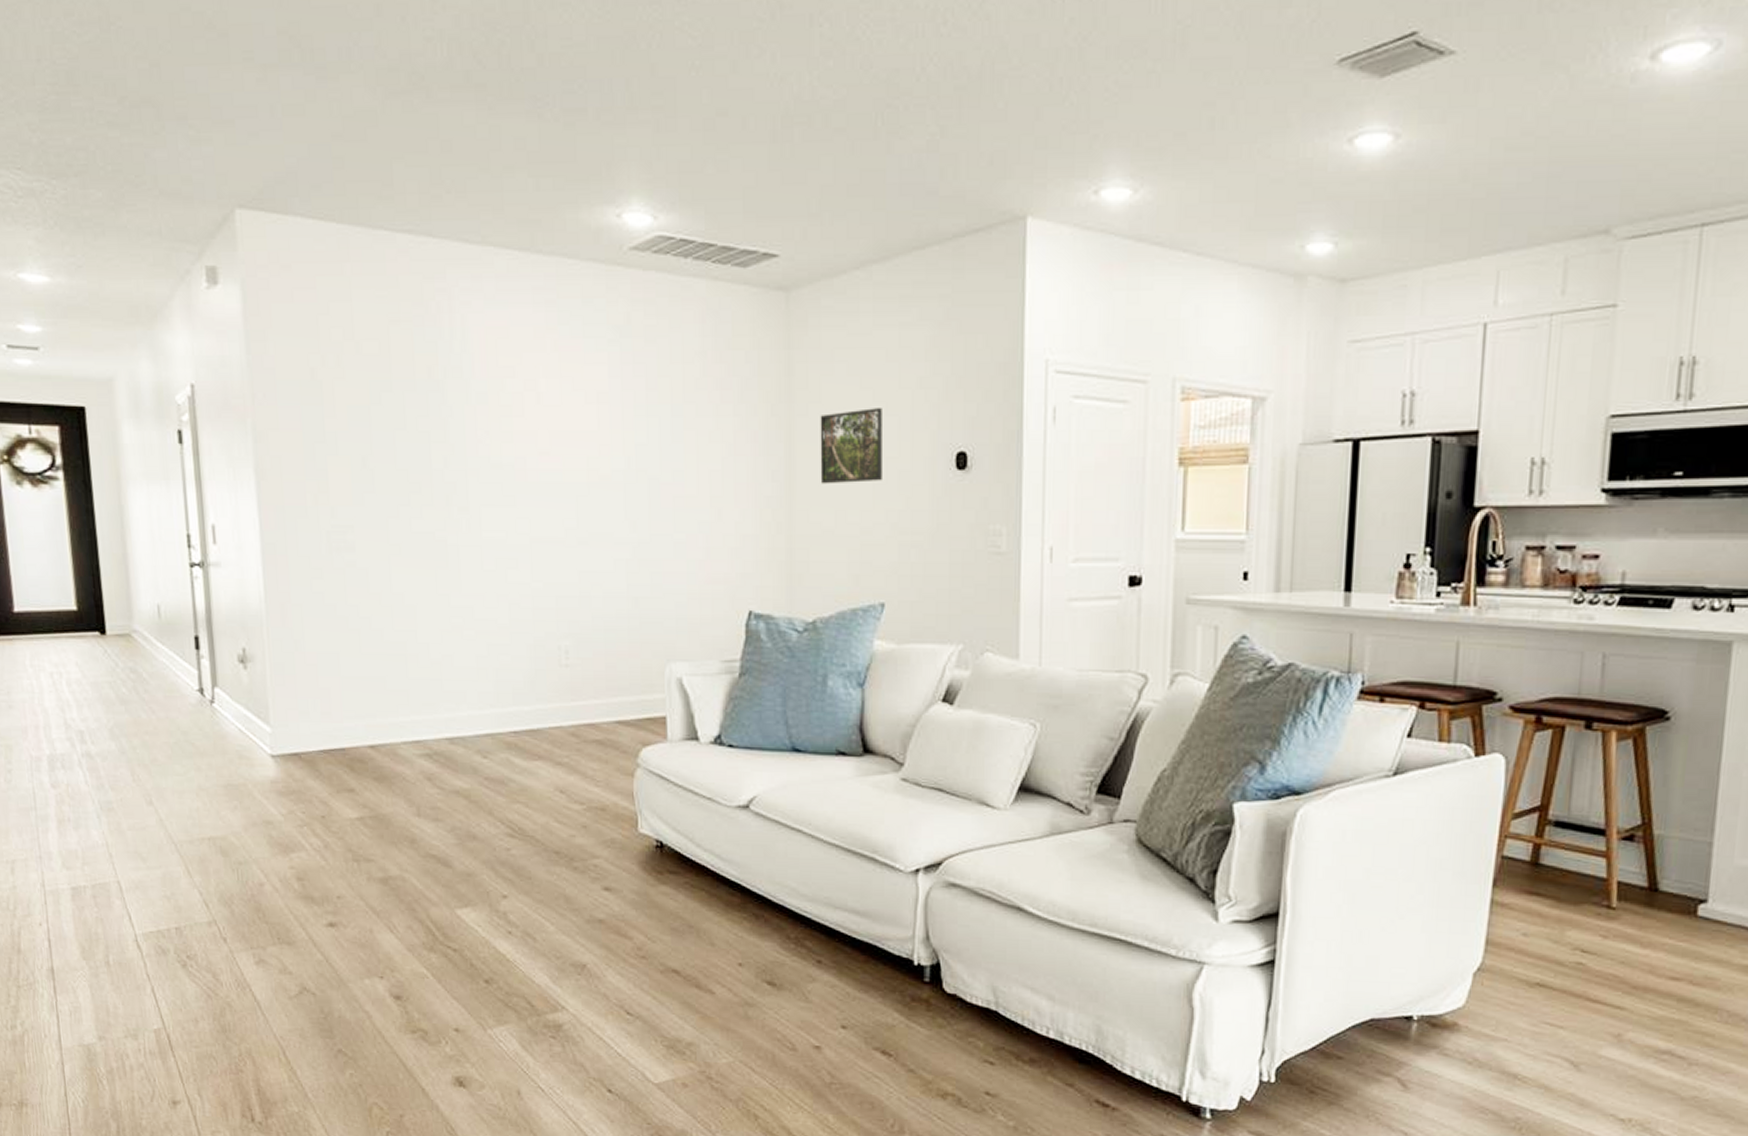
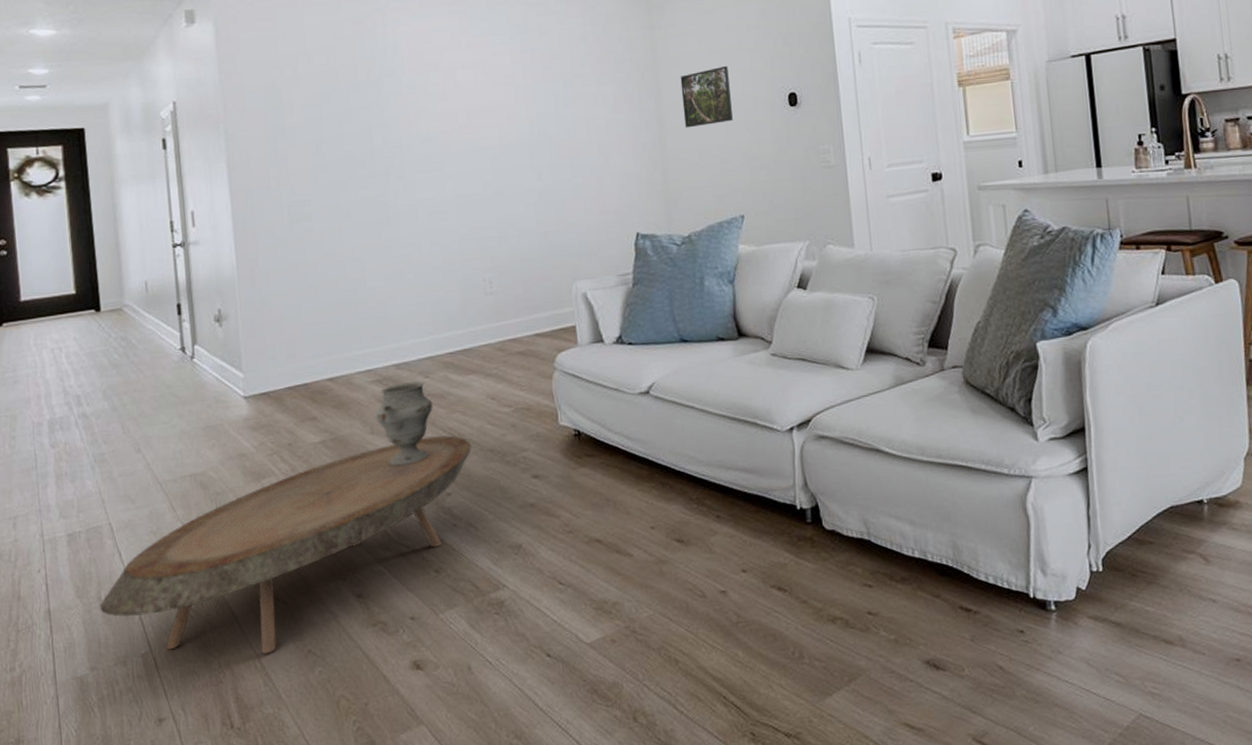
coffee table: none [108,826,534,1048] -> present [100,435,472,654]
decorative vase: none [423,761,491,857] -> present [375,381,433,466]

